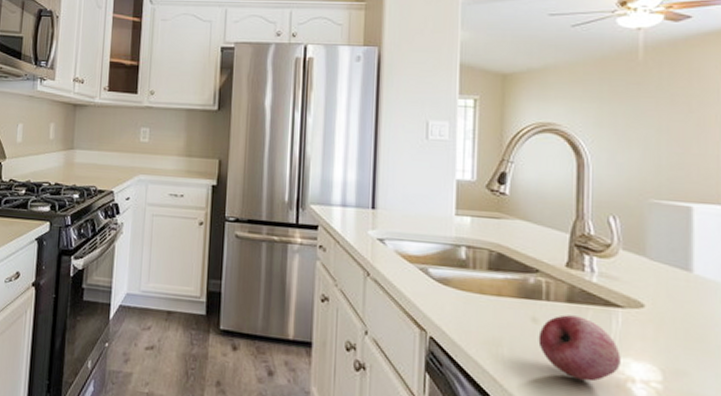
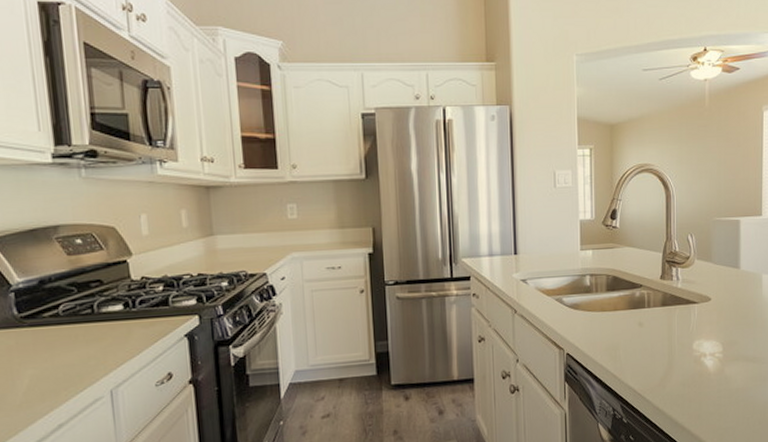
fruit: present [538,314,621,382] -> none [643,315,697,363]

